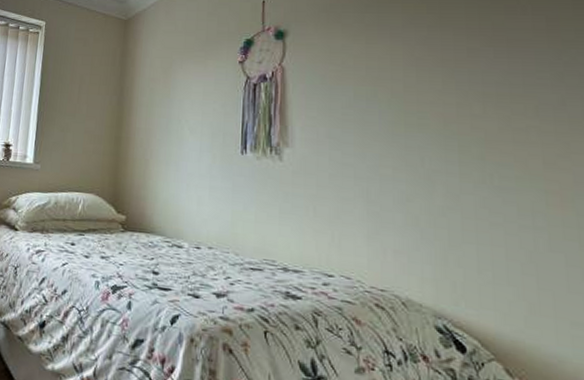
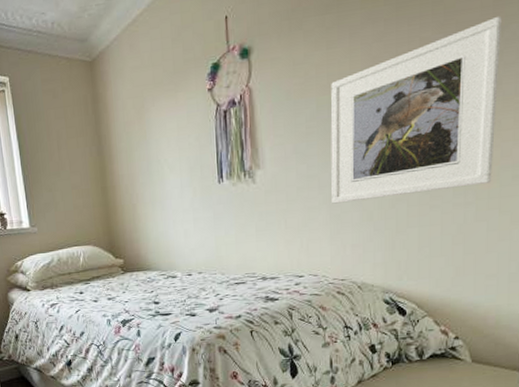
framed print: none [369,39,566,209] -> present [330,15,502,204]

